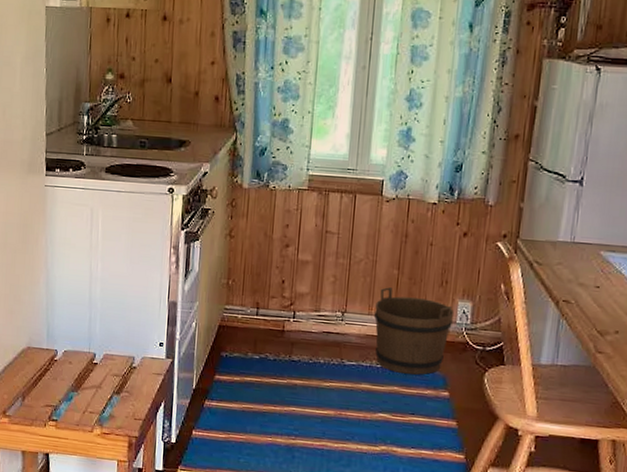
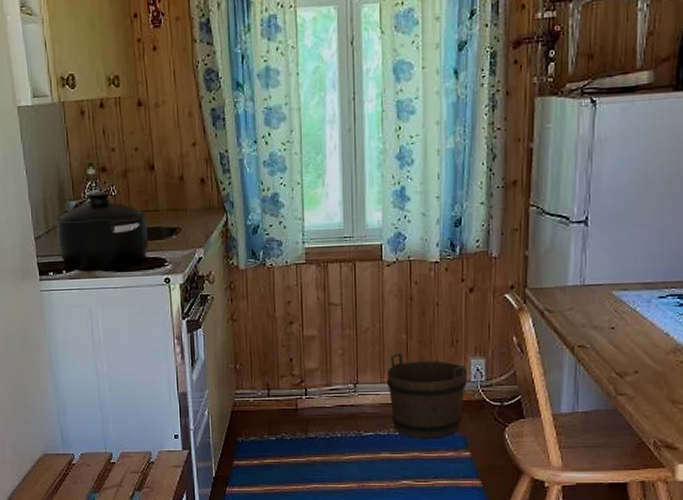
saucepan: none [67,97,158,174] -> present [54,192,149,271]

